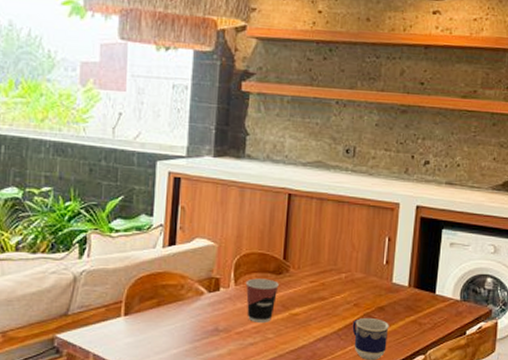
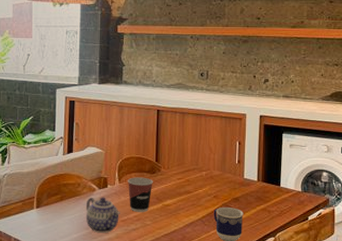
teapot: none [190,302,235,348] -> present [86,197,120,233]

